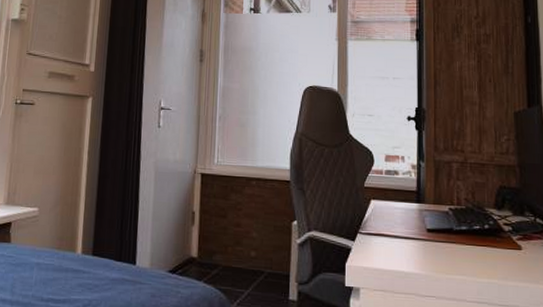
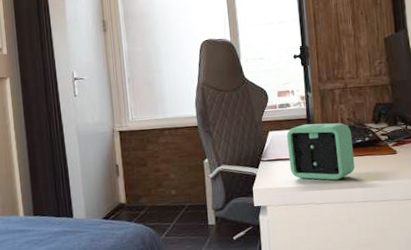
alarm clock: none [391,197,470,271] -> present [286,122,355,181]

